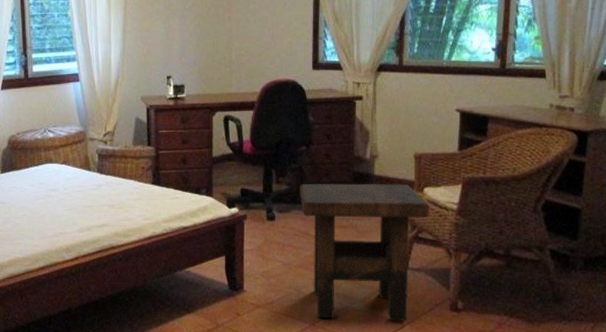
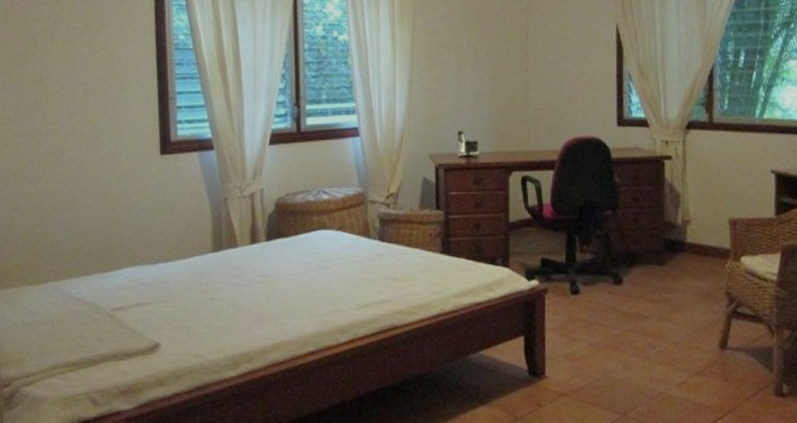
side table: present [300,183,429,321] -> none [606,251,748,409]

